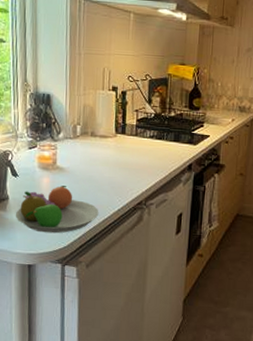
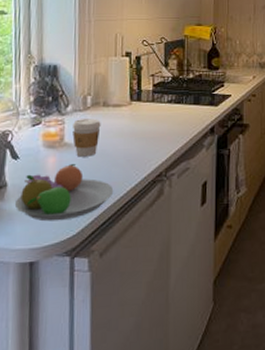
coffee cup: none [64,145,89,181] -> present [72,118,101,157]

